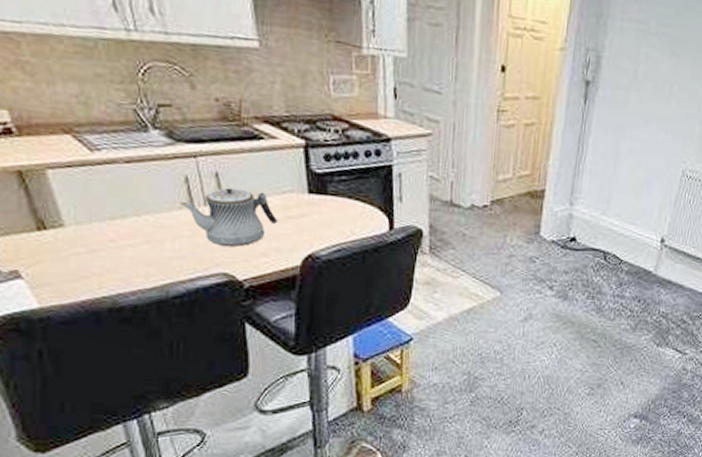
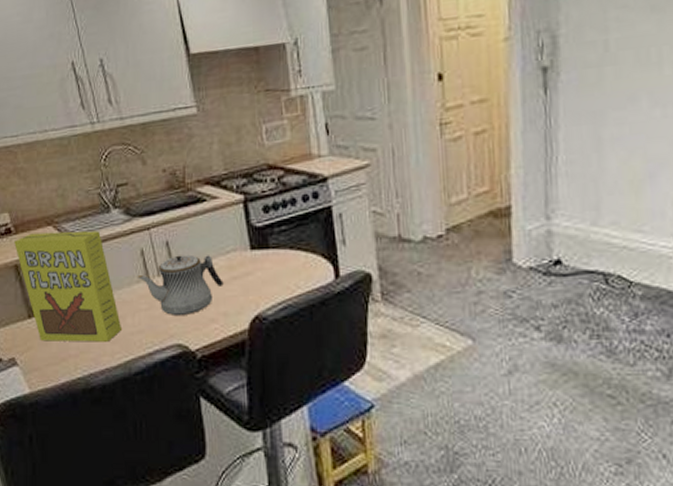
cereal box: none [17,138,158,264] -> present [14,230,121,342]

